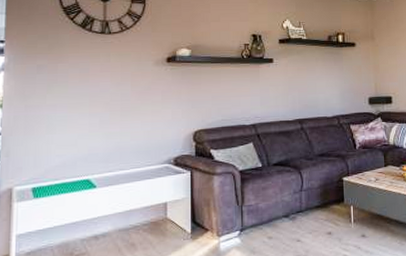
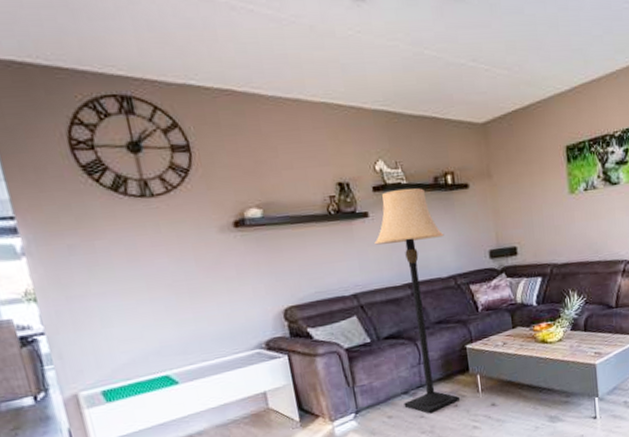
lamp: none [275,42,333,239] -> present [374,188,460,414]

